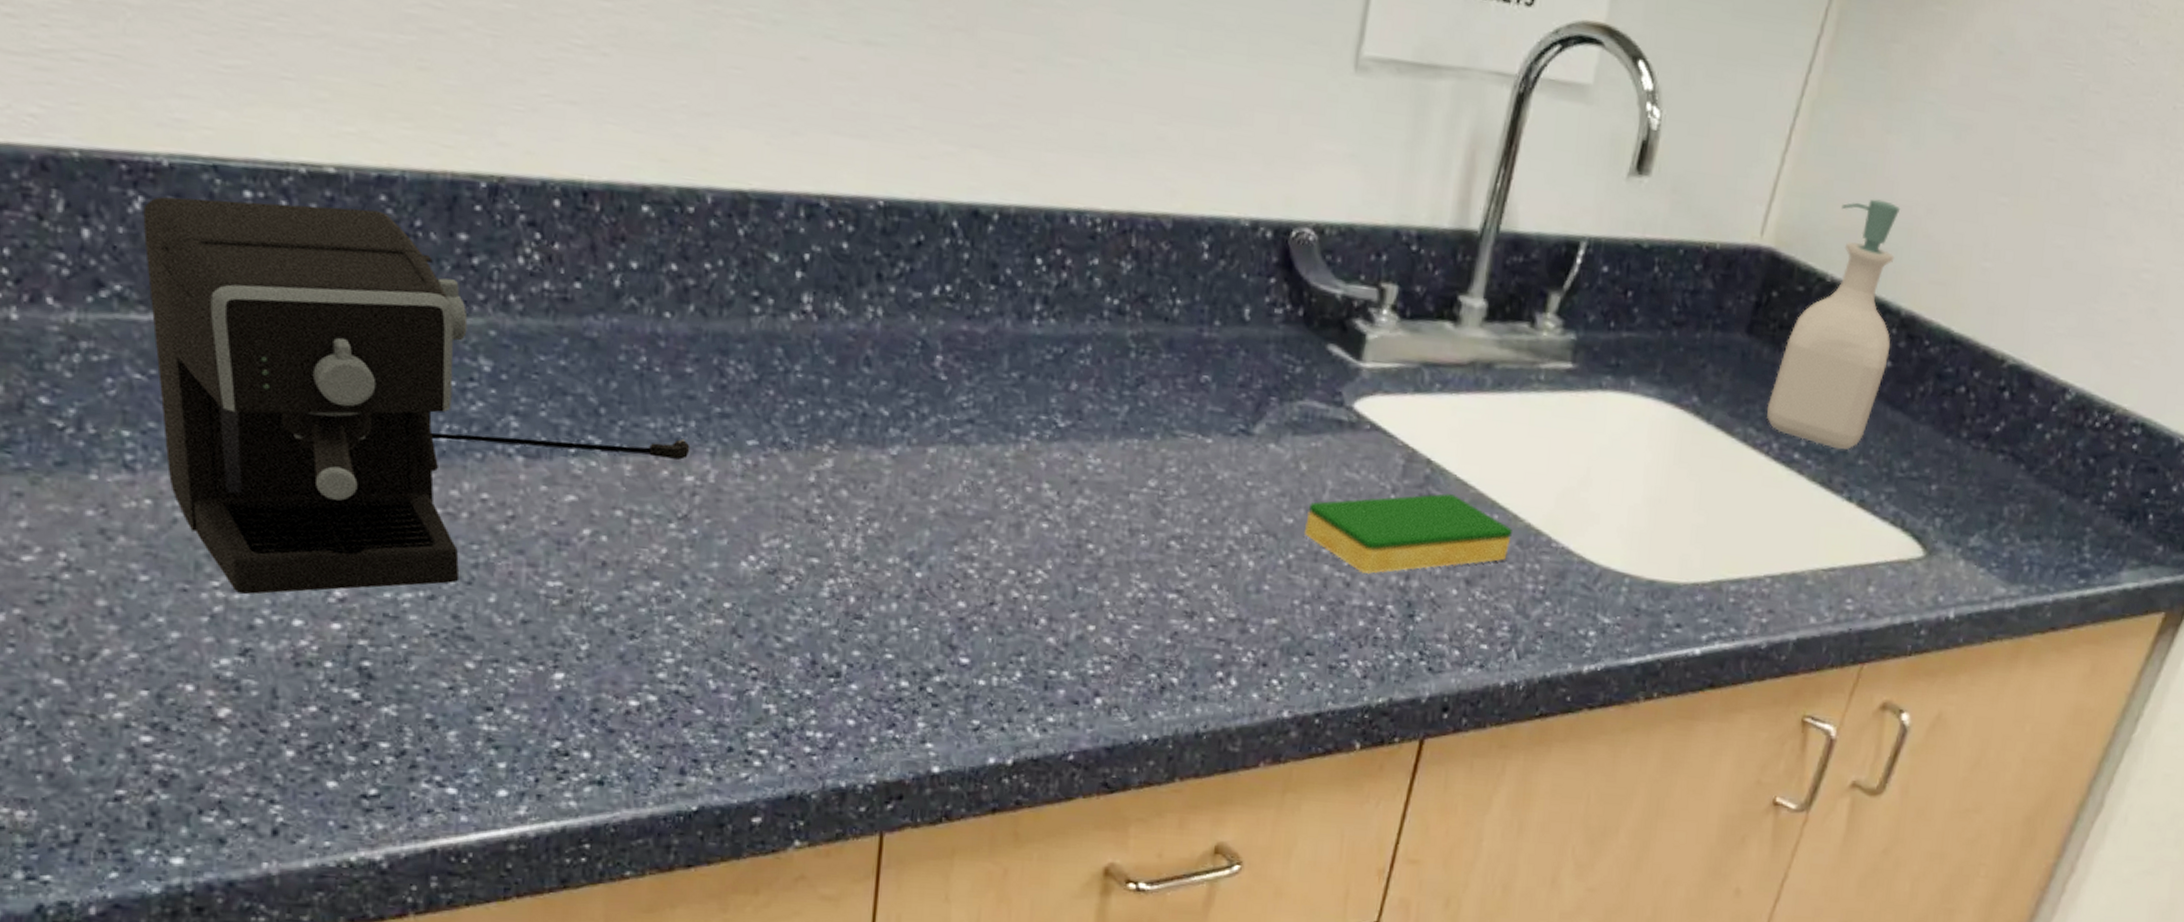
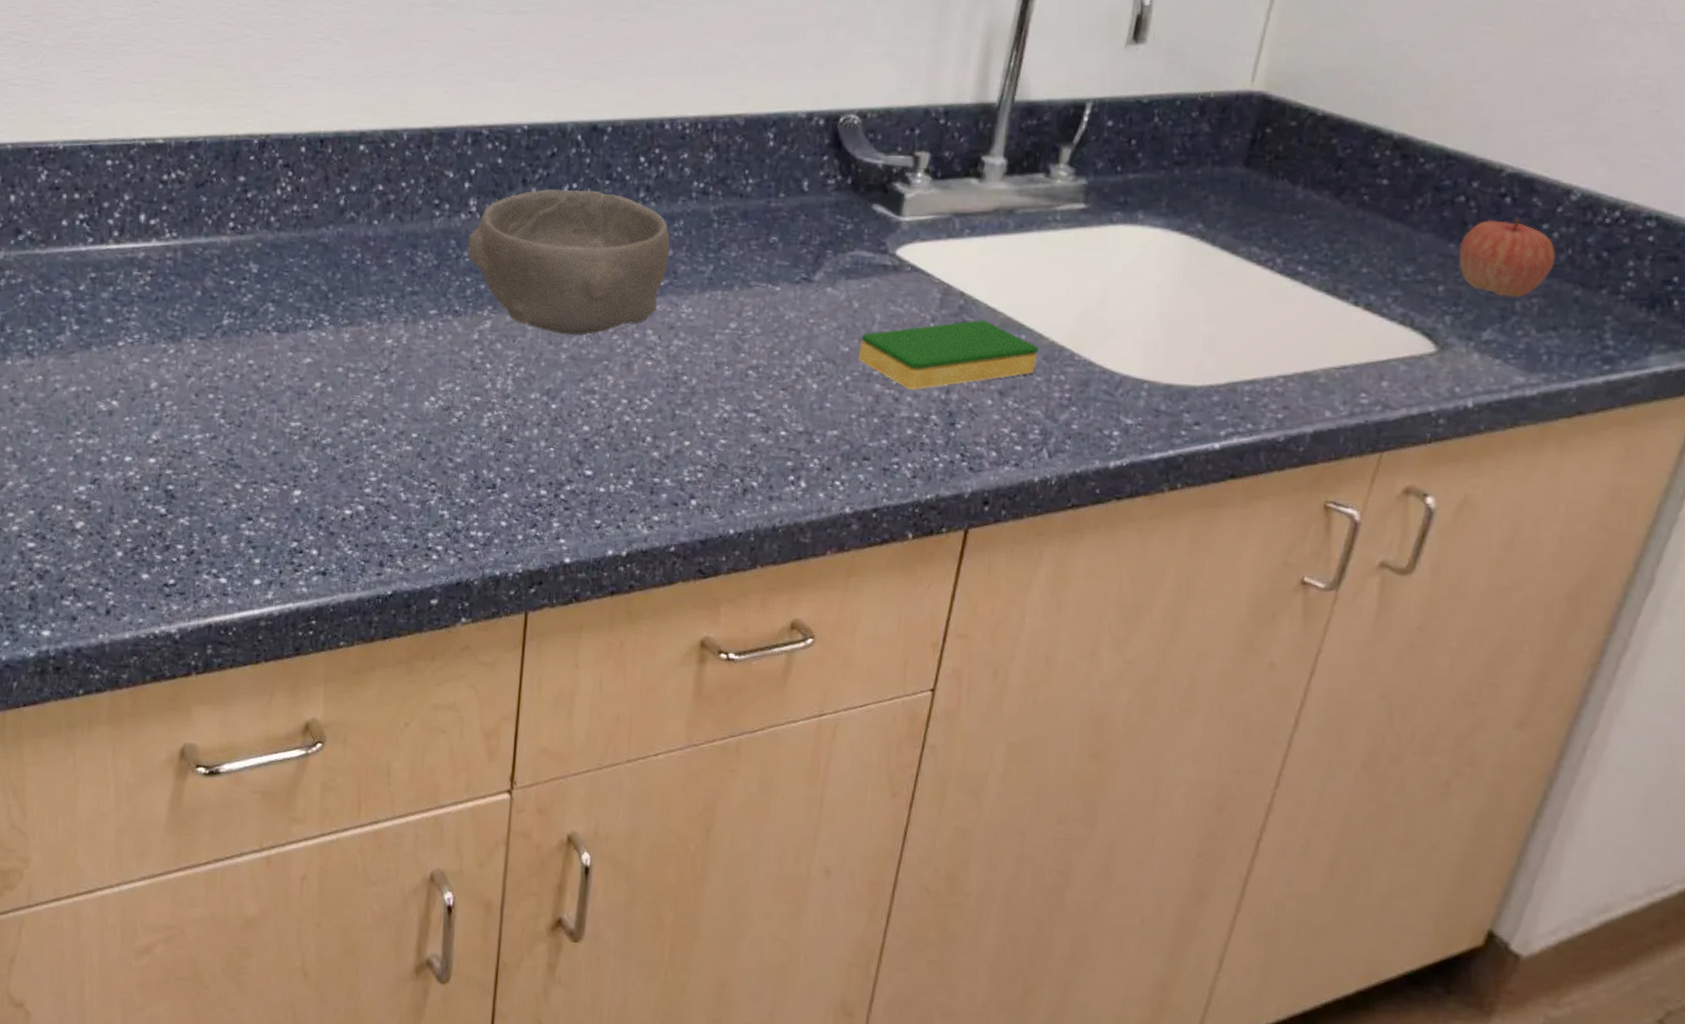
coffee maker: present [143,196,690,594] -> none [46,166,390,440]
bowl: none [800,289,1074,486] -> present [467,189,670,336]
soap bottle: present [1766,199,1901,450] -> none [1268,41,1386,261]
apple: none [1953,415,2047,502] -> present [1459,219,1557,298]

